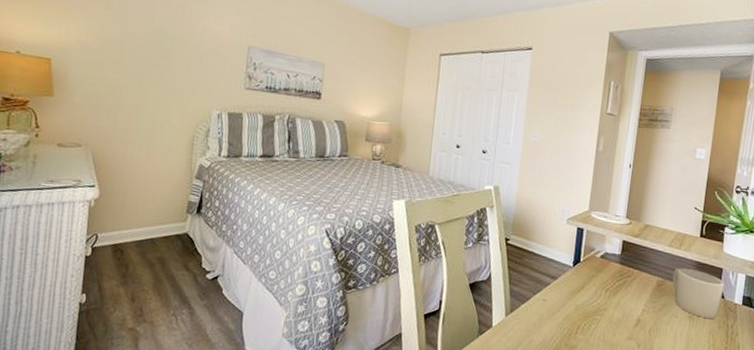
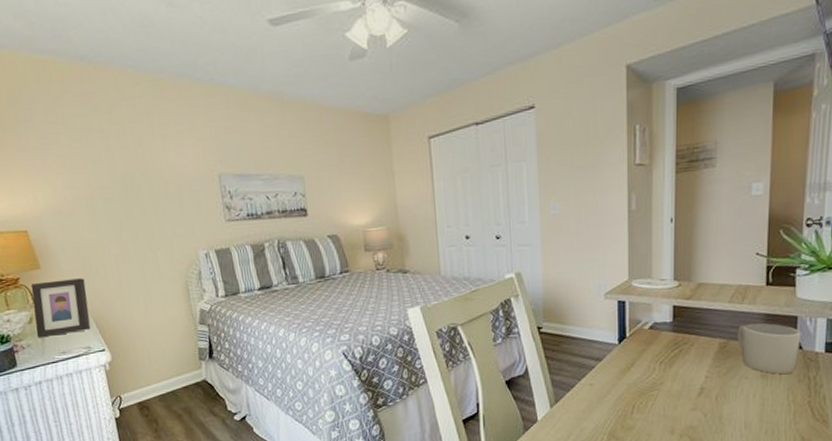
picture frame: none [29,109,94,164] -> present [30,278,91,338]

